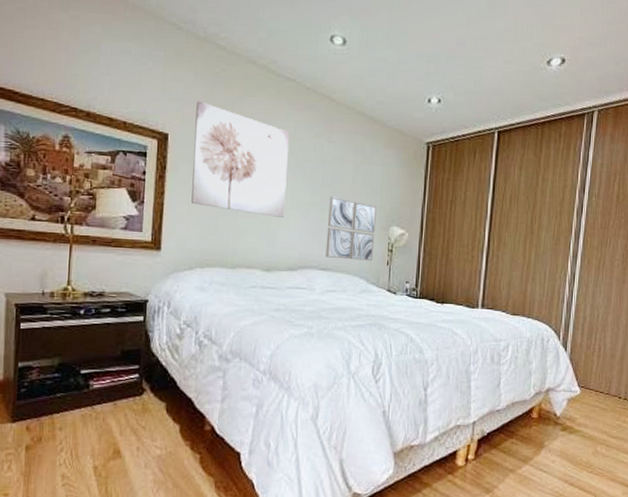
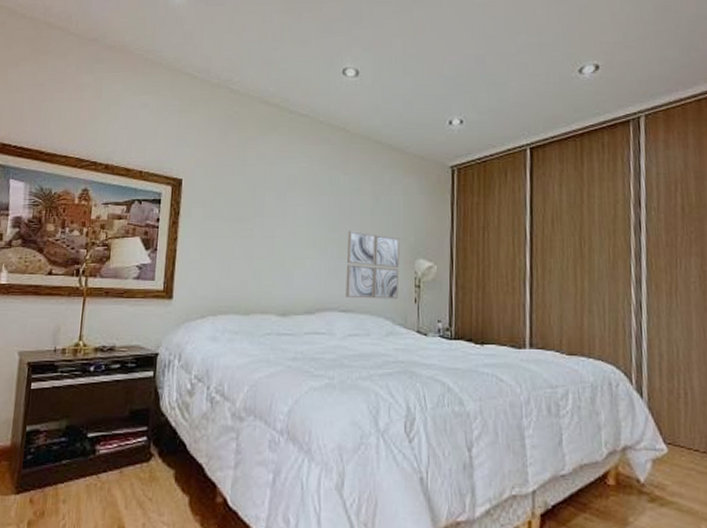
wall art: present [191,101,290,217] -> none [204,145,304,257]

